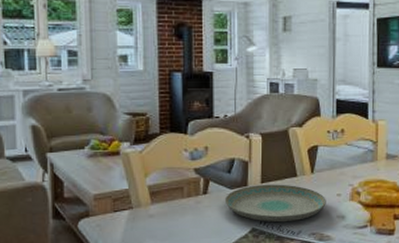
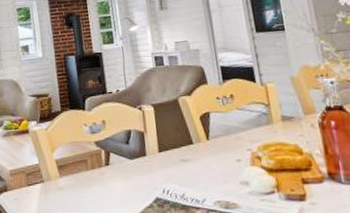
plate: present [224,184,326,223] -> none [126,152,227,191]

